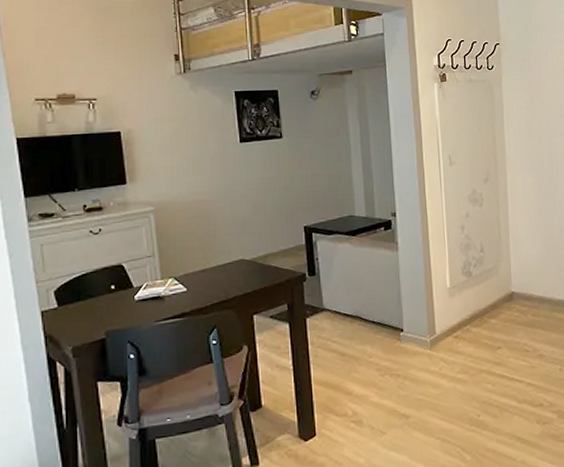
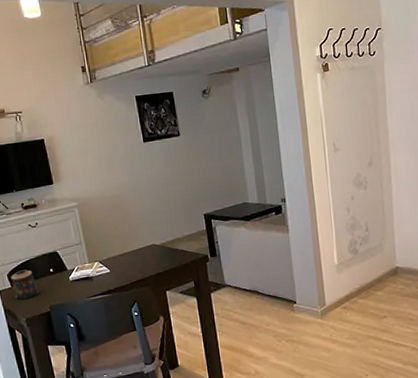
candle: none [59,286,94,323] -> present [11,270,39,300]

